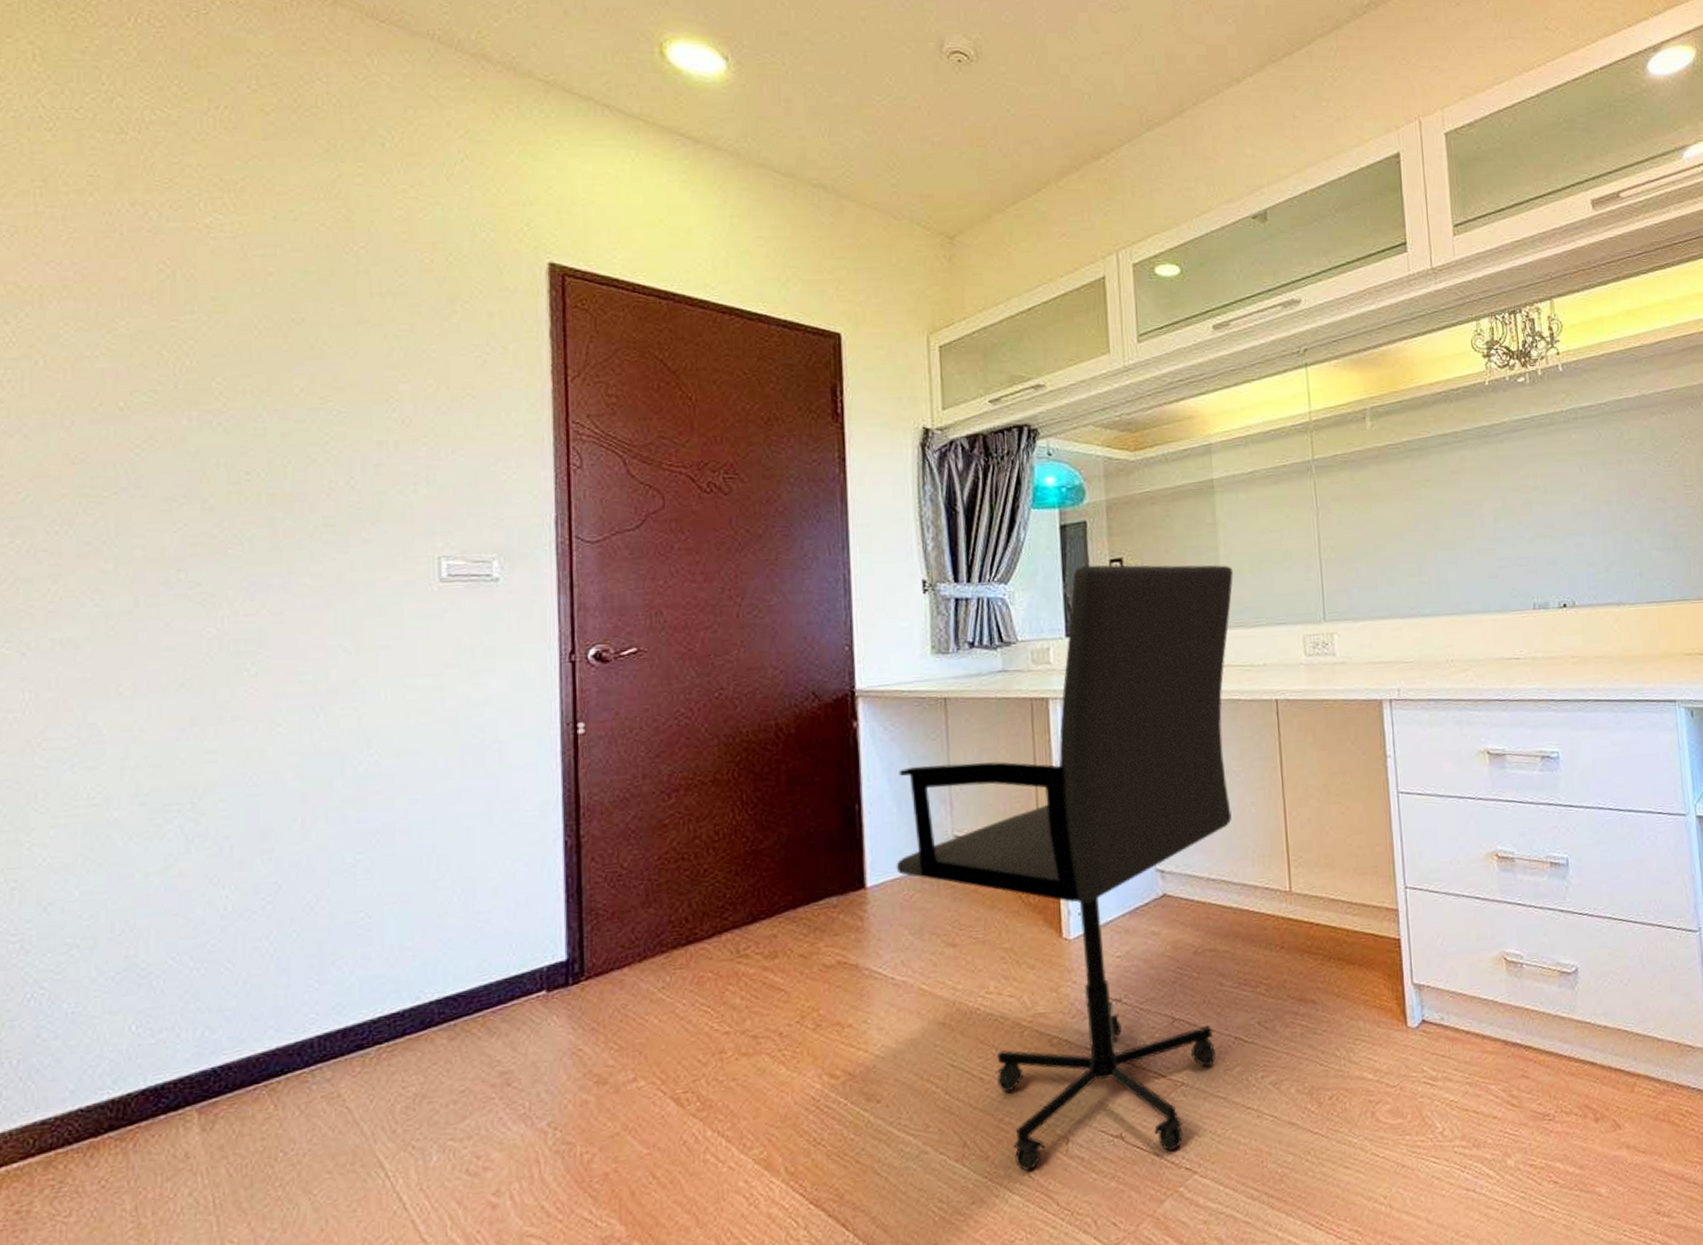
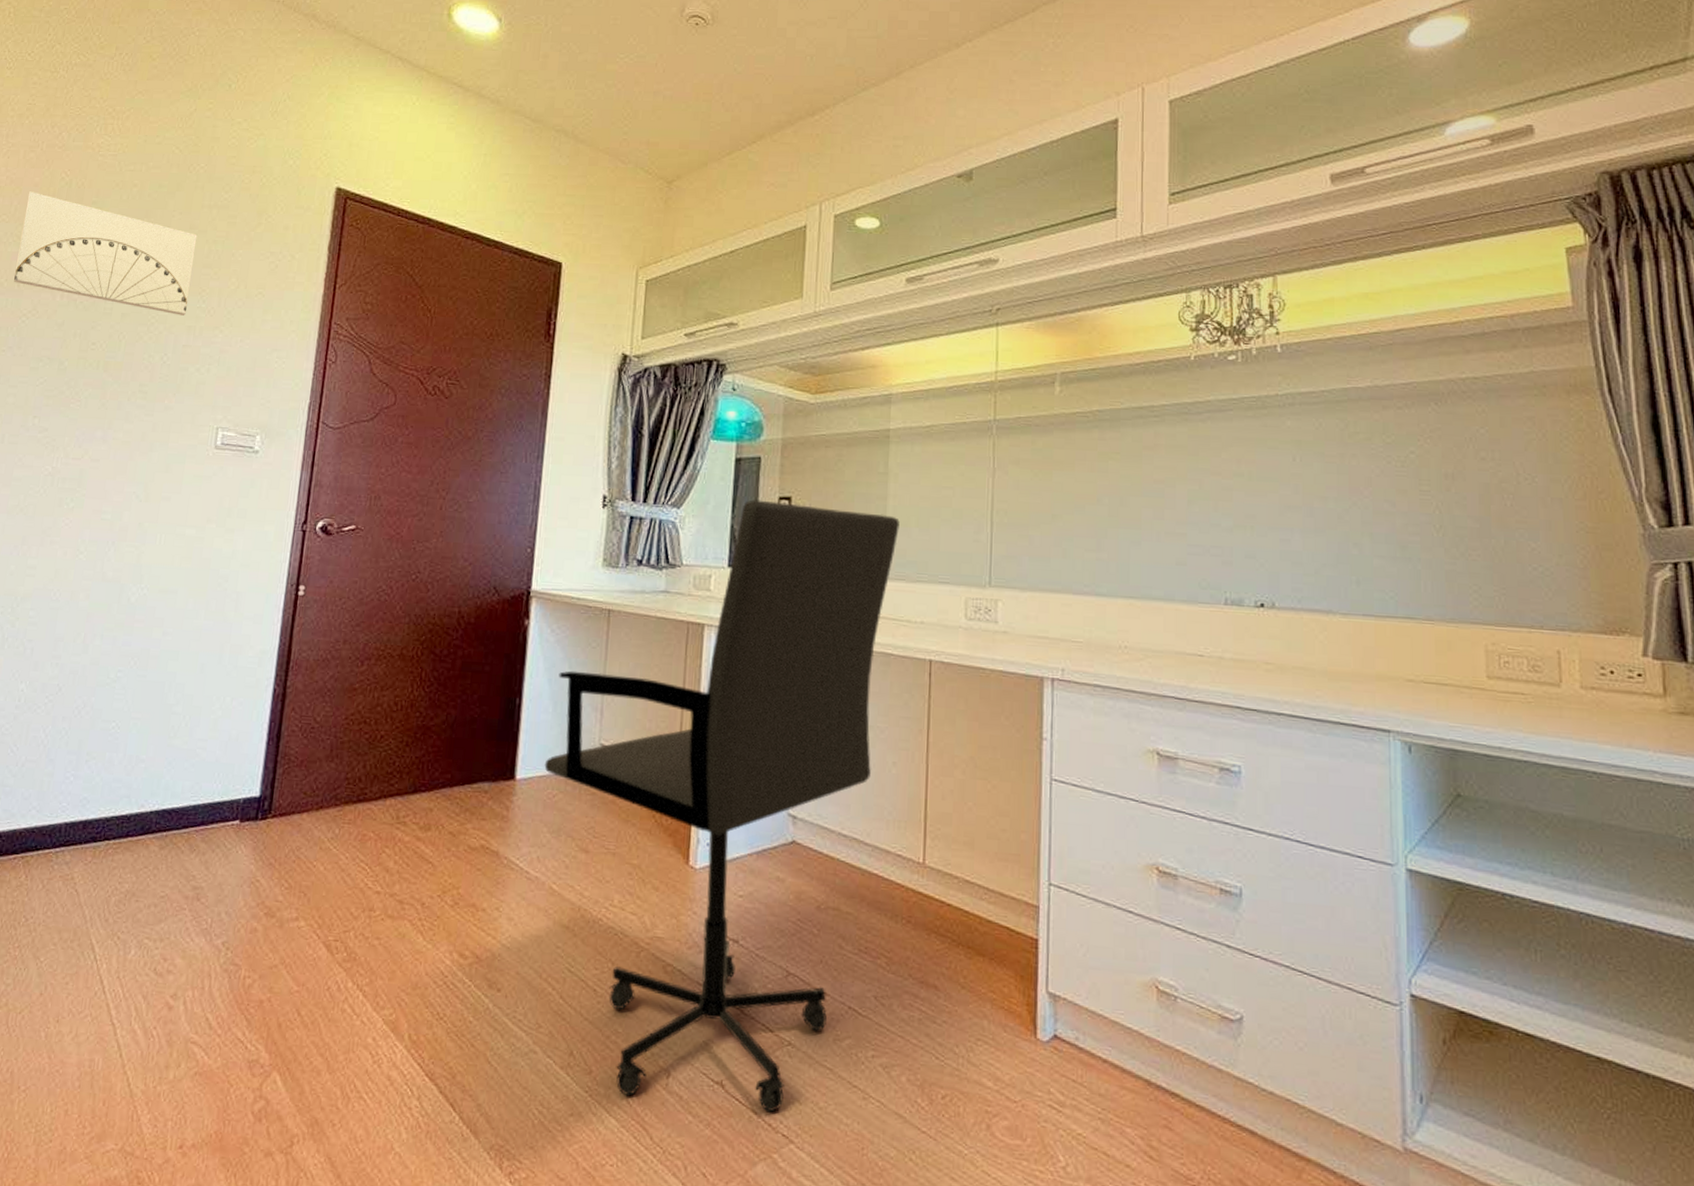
wall art: none [112,289,372,429] -> present [14,191,198,316]

